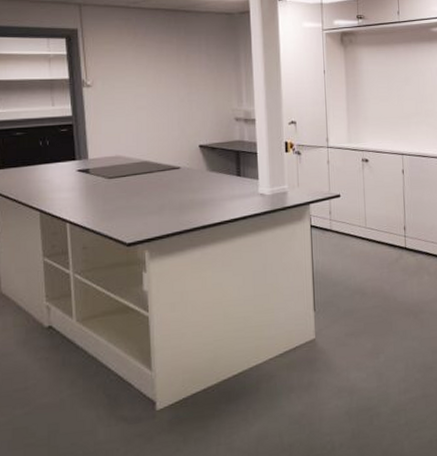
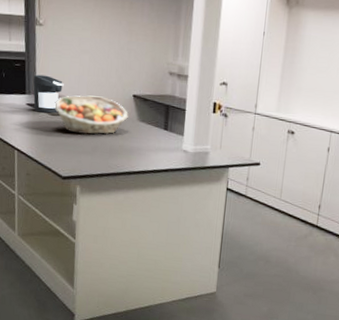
coffee maker: none [84,137,120,178] -> present [33,74,64,113]
fruit basket: none [111,151,196,195] -> present [54,95,129,135]

